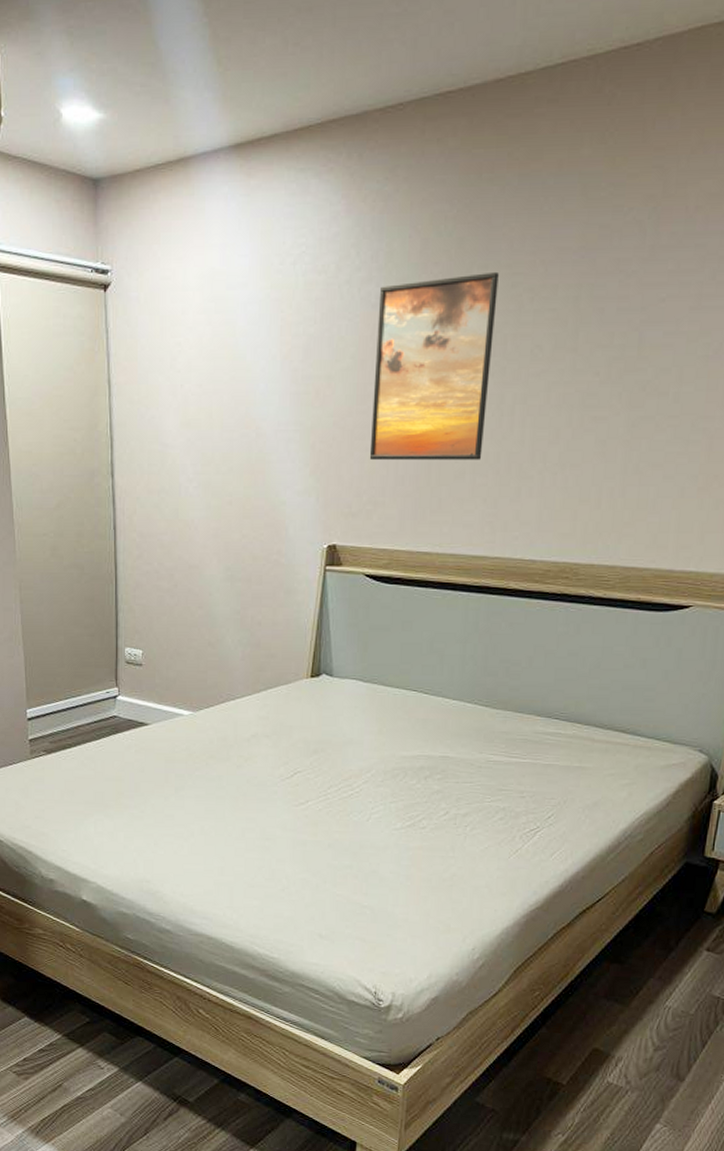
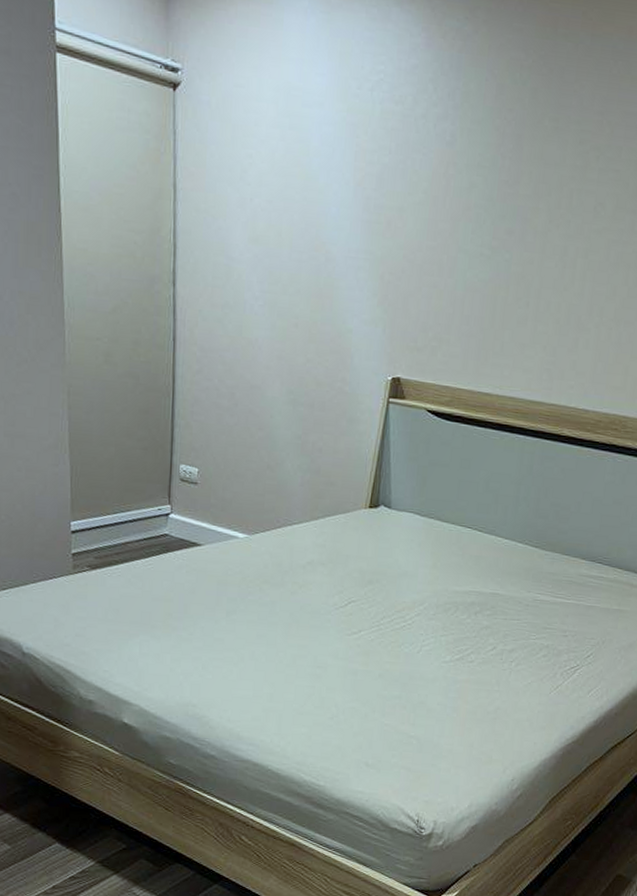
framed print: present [369,271,499,461] -> none [436,125,568,309]

